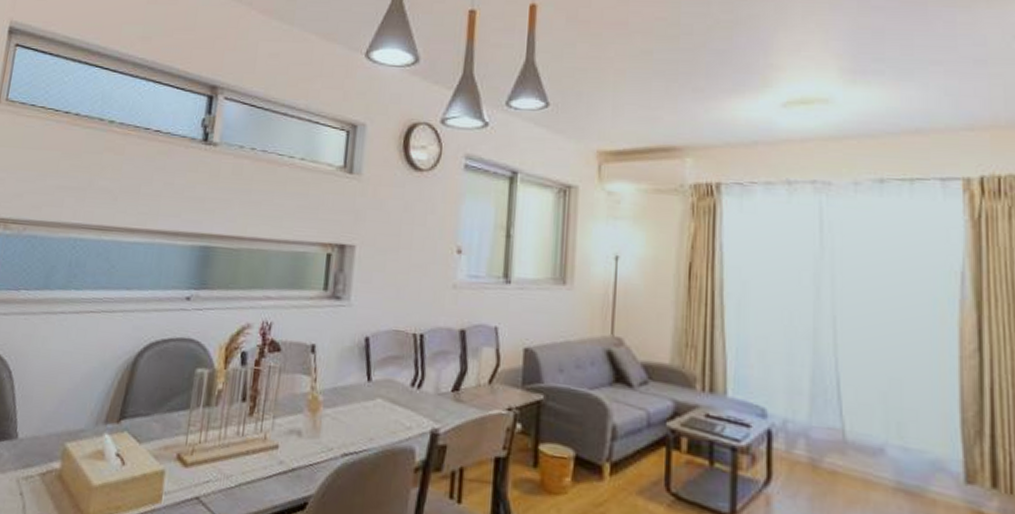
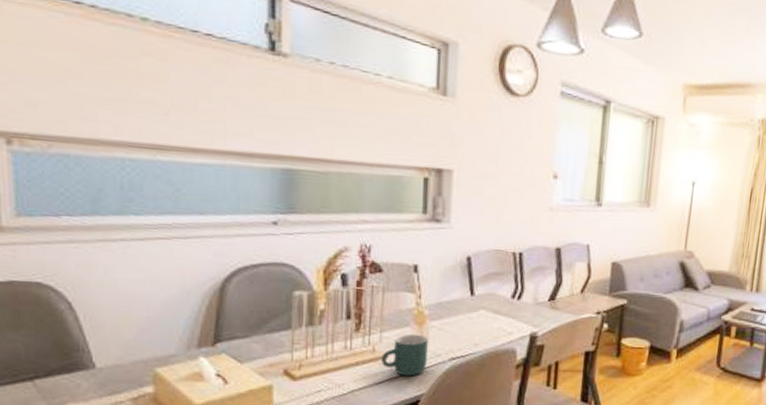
mug: none [272,421,321,473] -> present [382,333,428,377]

